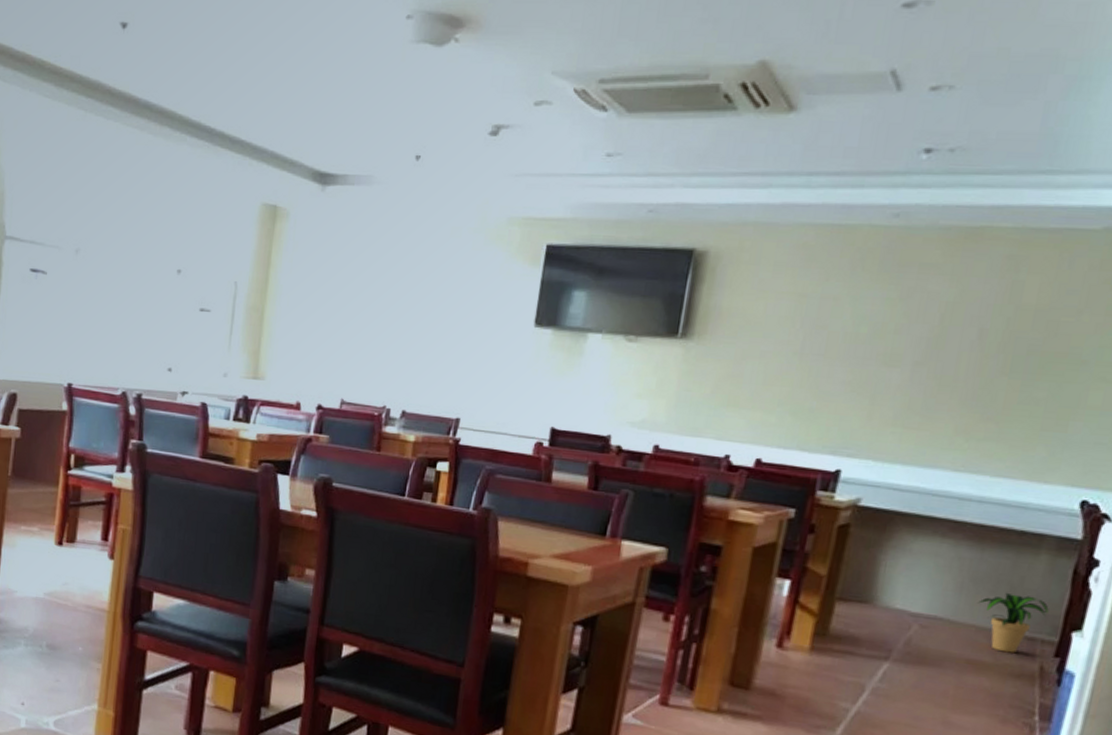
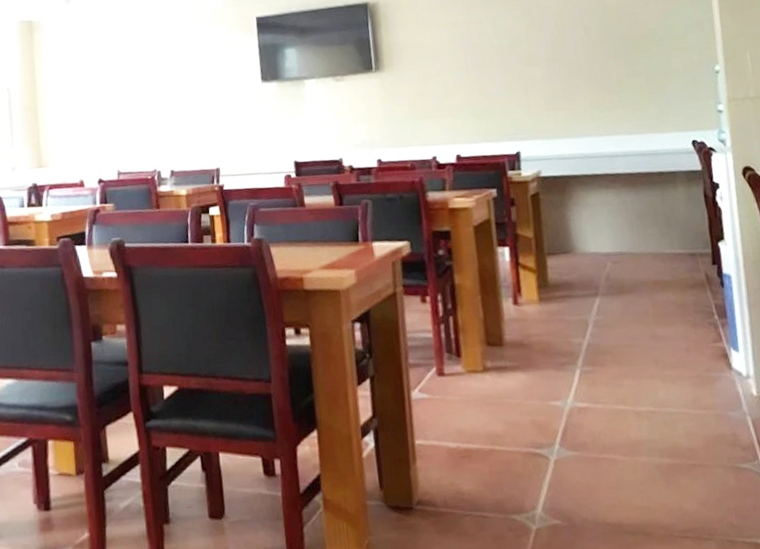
potted plant: present [978,592,1049,653] -> none [647,221,697,270]

